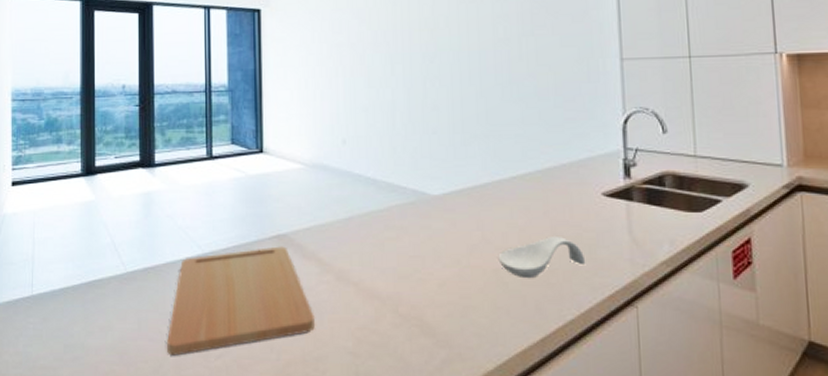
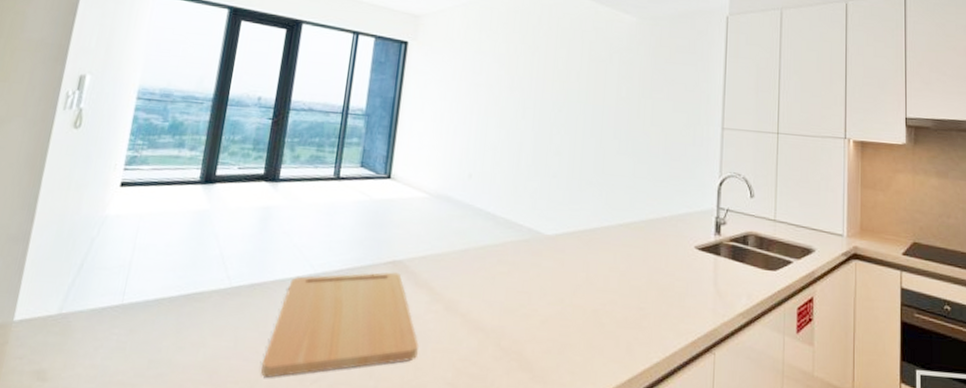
spoon rest: present [498,235,586,279] -> none [598,282,675,321]

